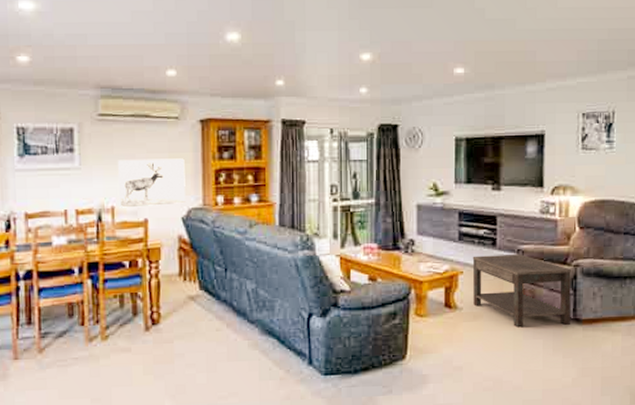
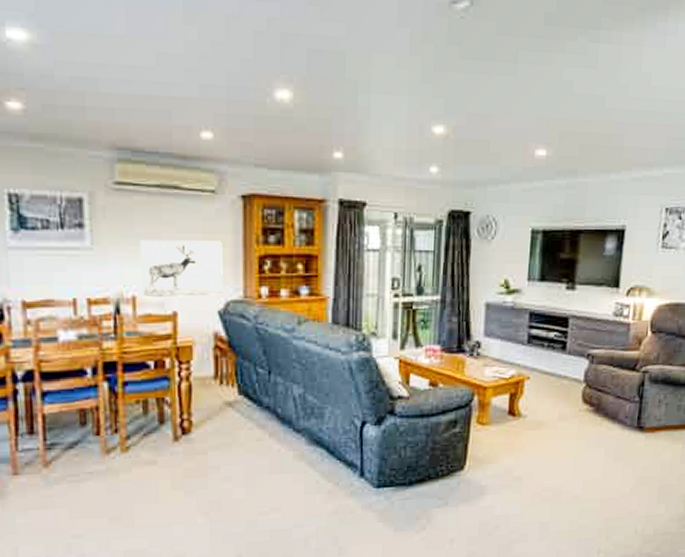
side table: present [472,254,572,328] -> none [538,359,640,436]

